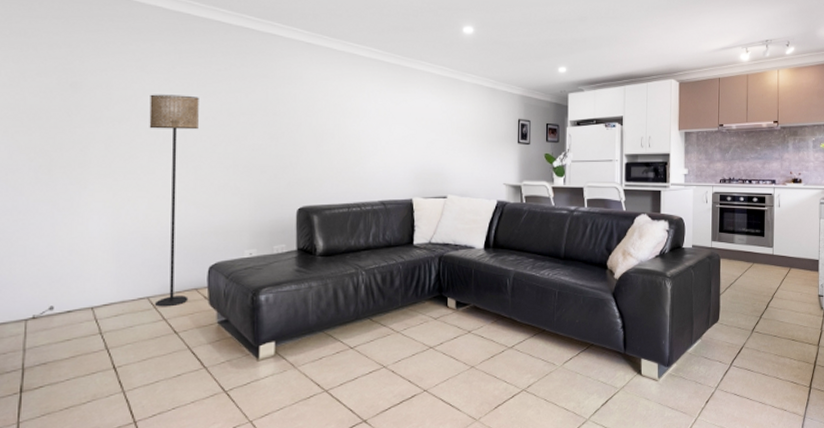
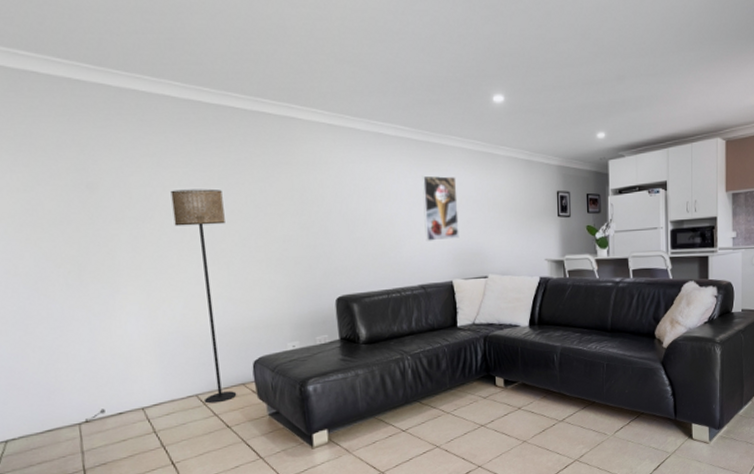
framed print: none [389,96,423,159] -> present [422,175,459,241]

